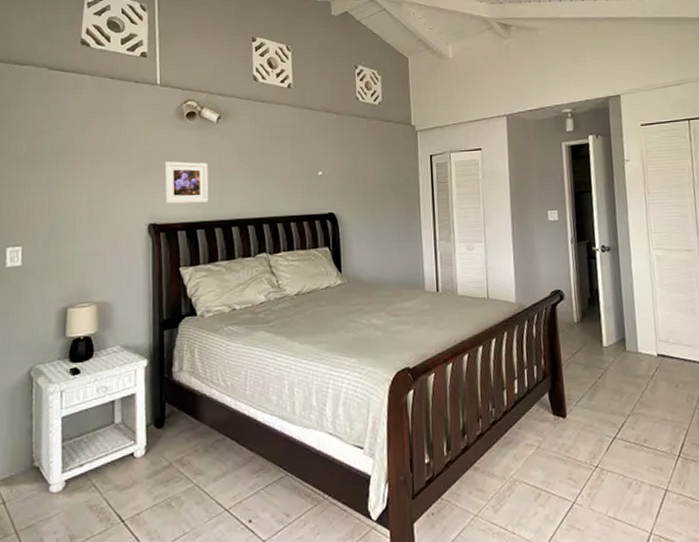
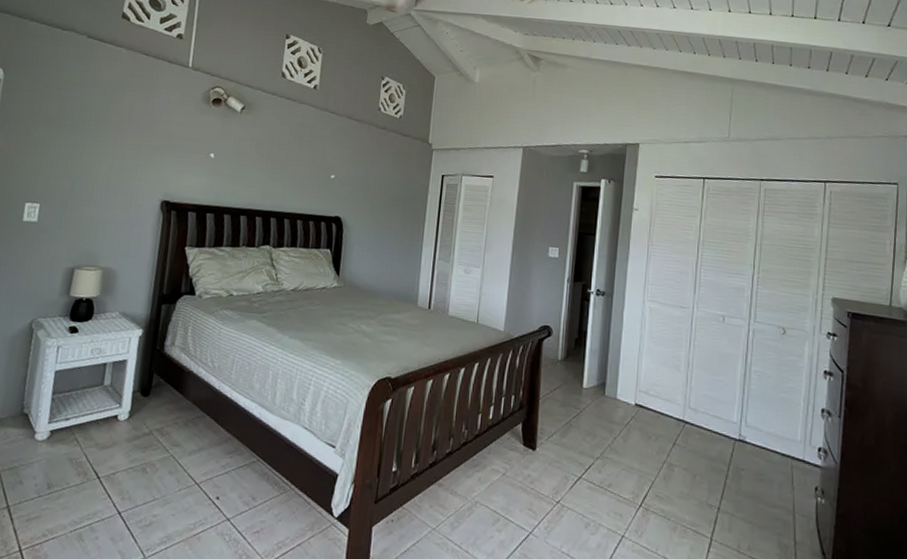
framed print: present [164,161,208,204] -> none [179,143,227,188]

